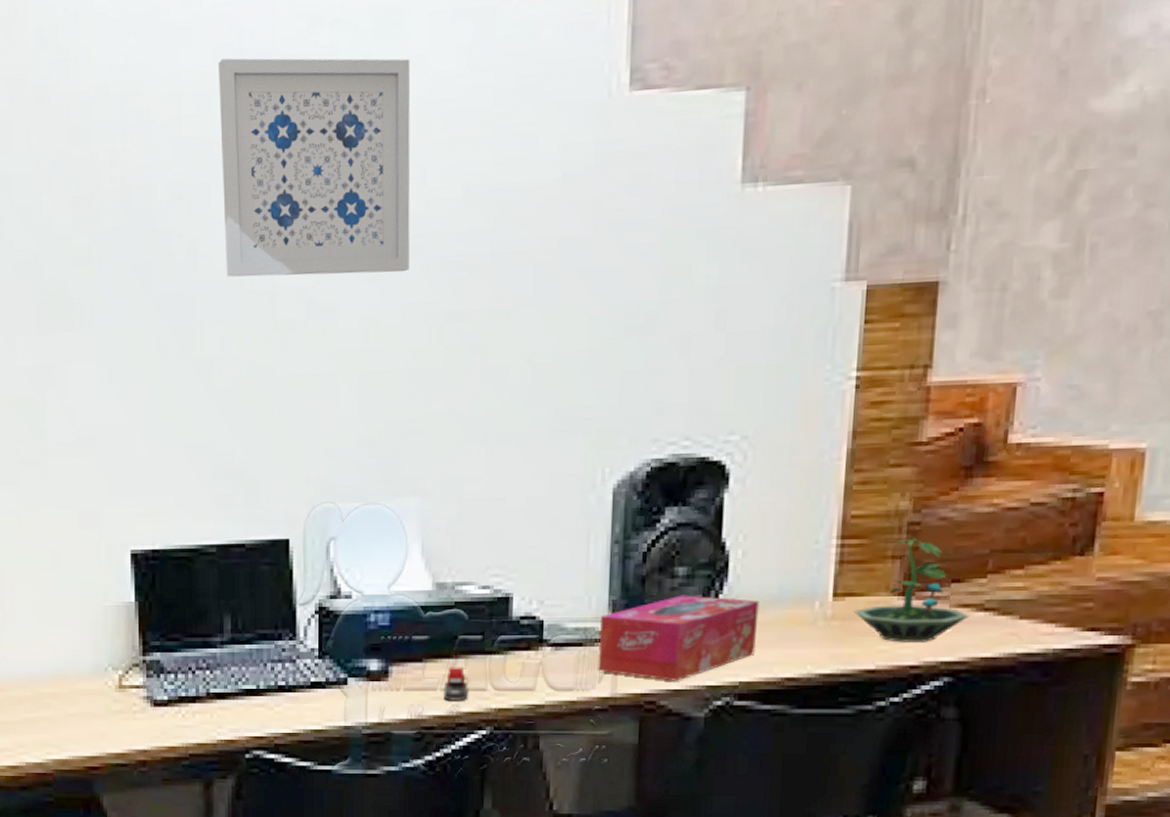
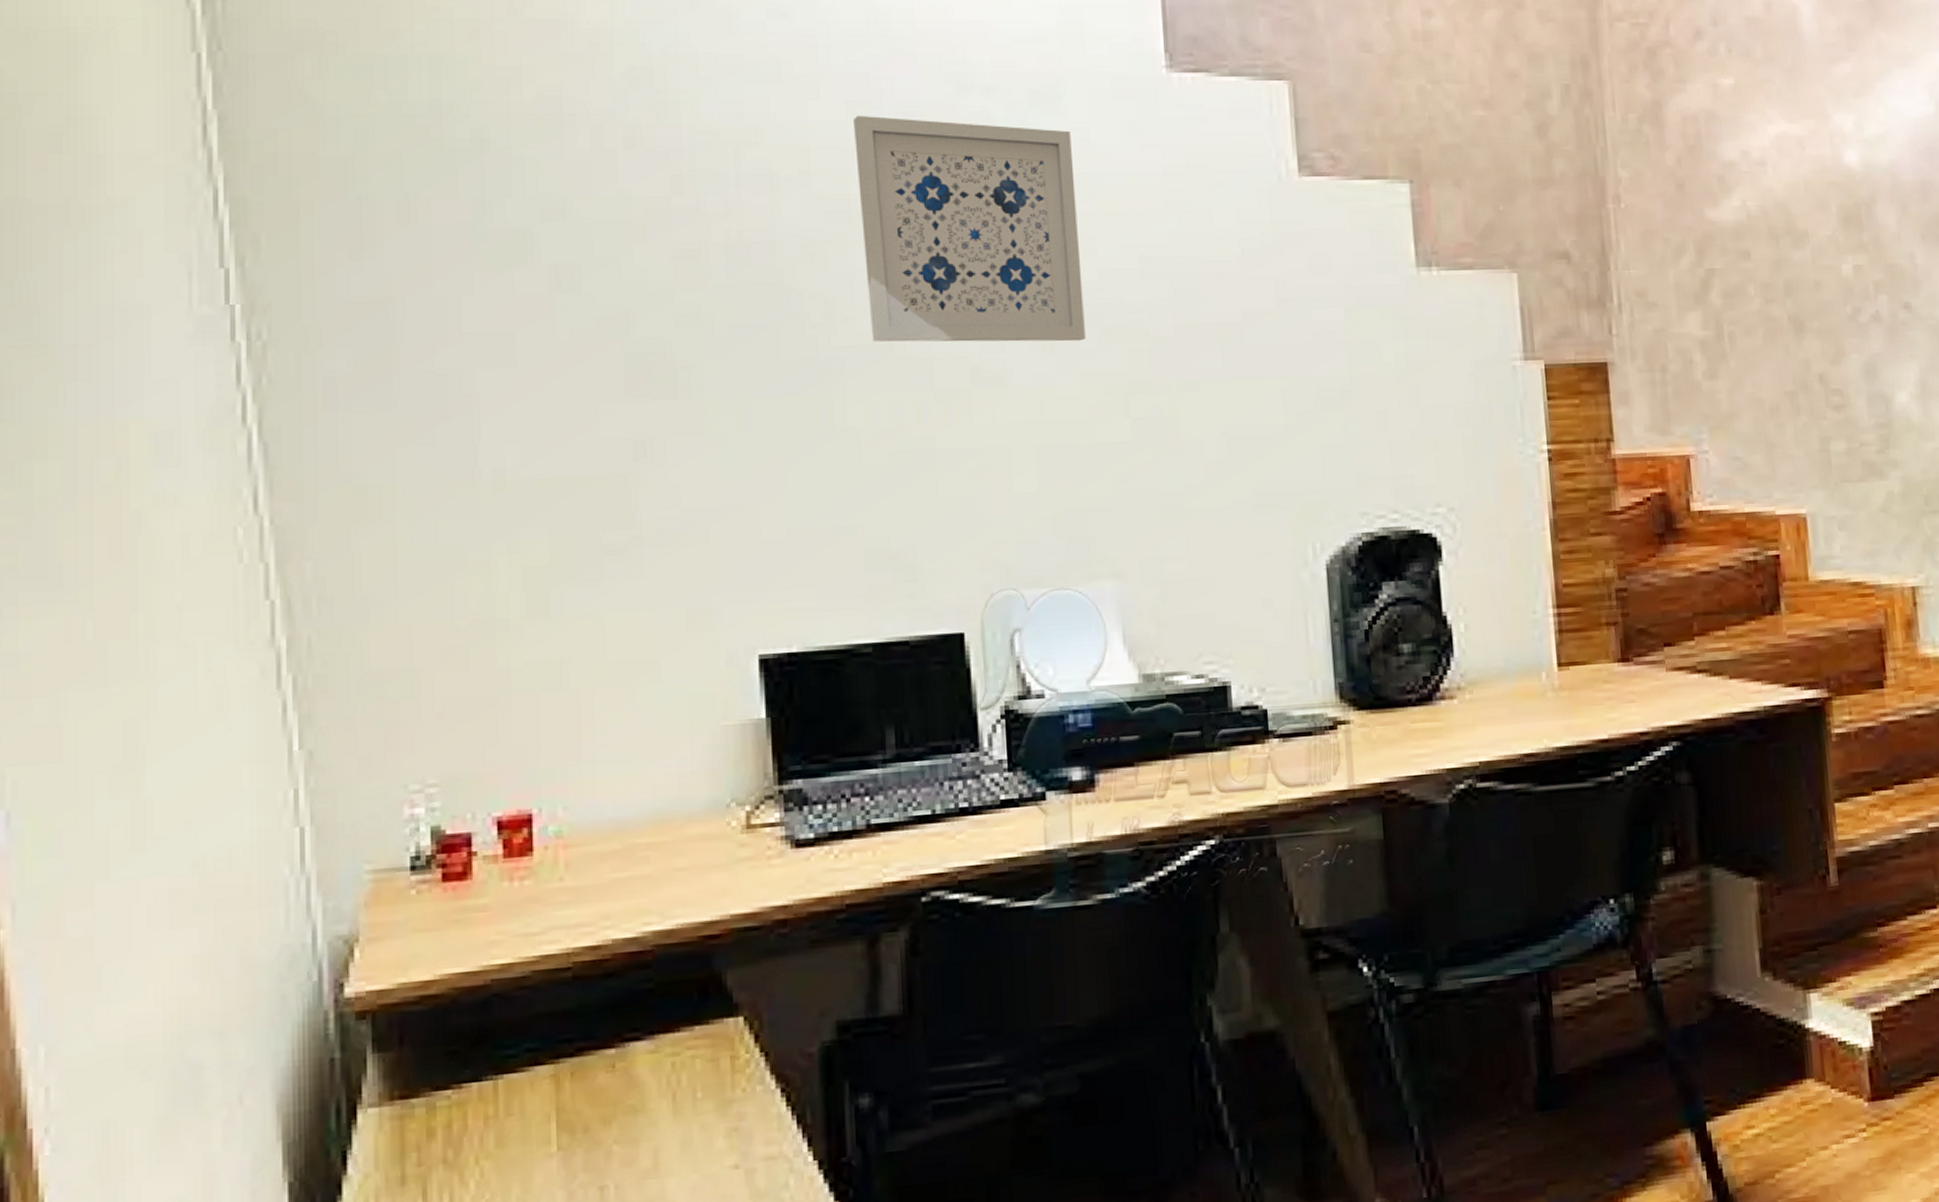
stapler: present [443,667,469,701] -> none [1161,768,1191,809]
tissue box: present [598,595,759,681] -> none [1328,673,1491,767]
terrarium: present [853,538,970,642] -> none [1579,604,1686,709]

